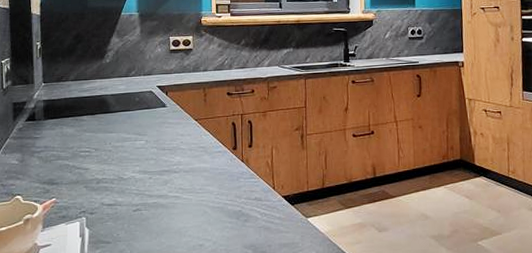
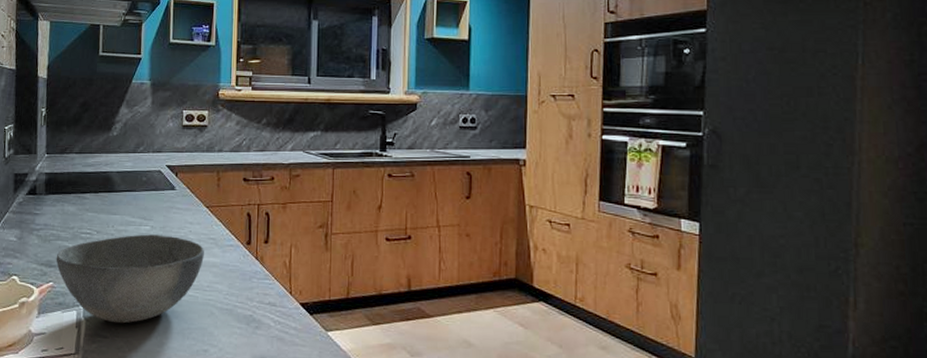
bowl: none [57,147,195,229] -> present [56,234,204,324]

